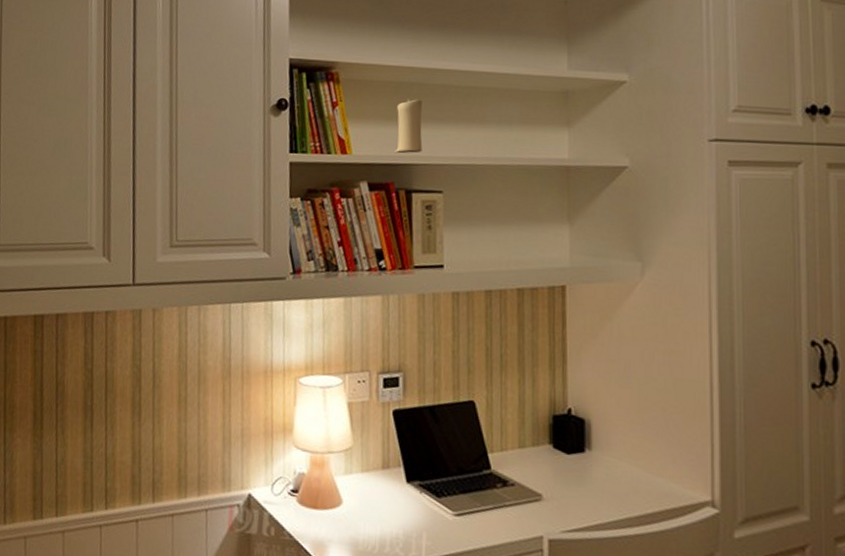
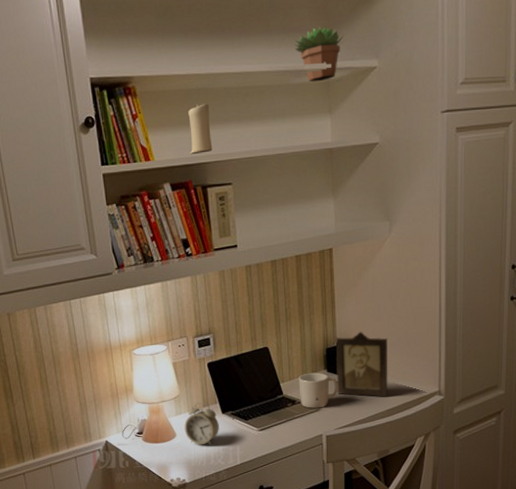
alarm clock: none [354,461,401,525] -> present [184,402,219,445]
mug: none [513,445,569,498] -> present [299,372,339,409]
succulent plant: none [527,31,586,91] -> present [294,25,343,83]
photo frame: none [565,399,639,497] -> present [335,331,388,397]

